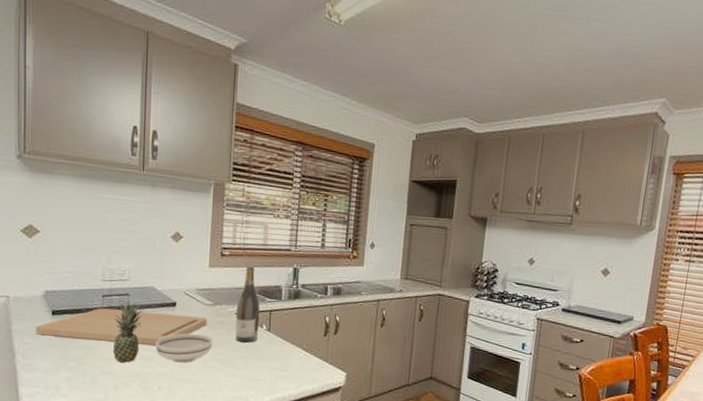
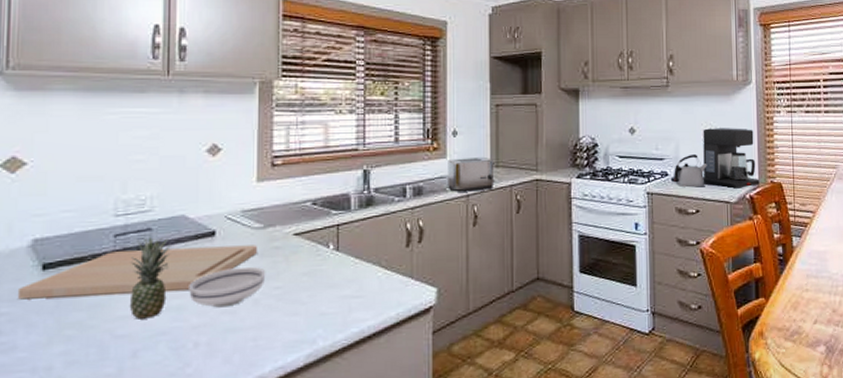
wine bottle: present [235,266,260,343] -> none [293,174,325,270]
toaster: none [362,267,404,298] -> present [448,156,495,194]
kettle: none [564,289,598,320] -> present [674,153,707,188]
coffee maker: none [591,267,648,326] -> present [703,128,760,189]

